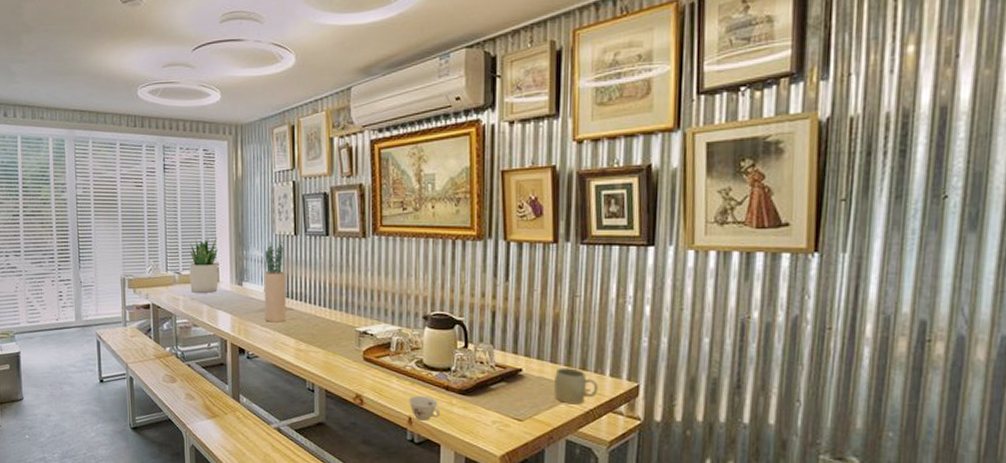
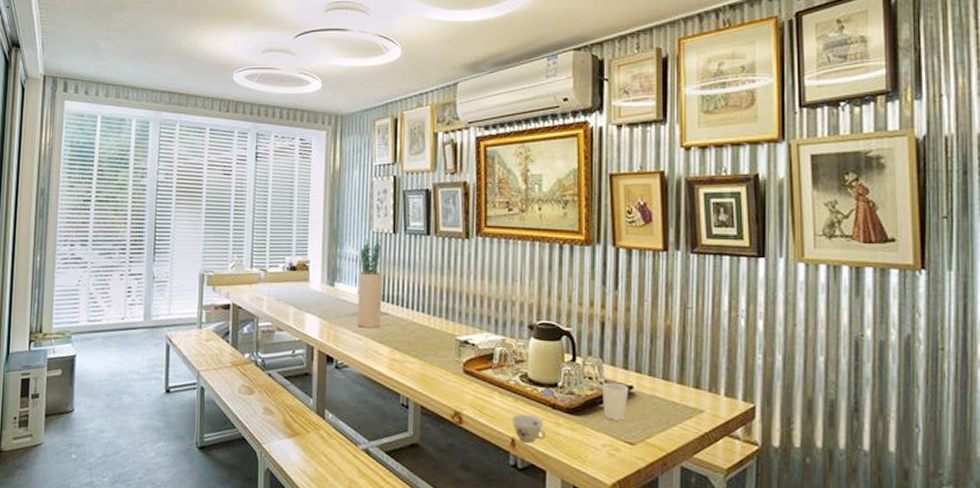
planter: present [189,236,218,293] -> none [276,231,310,293]
cup: none [492,366,519,402] -> present [601,382,630,423]
mug: present [553,368,598,405] -> none [666,385,713,427]

